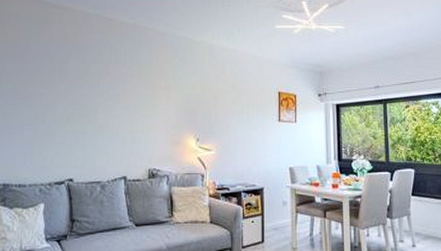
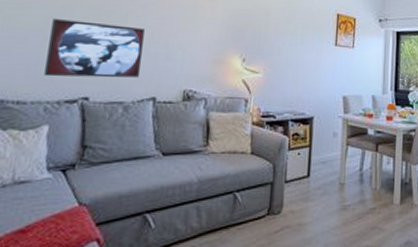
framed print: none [37,115,113,163] -> present [44,19,145,78]

